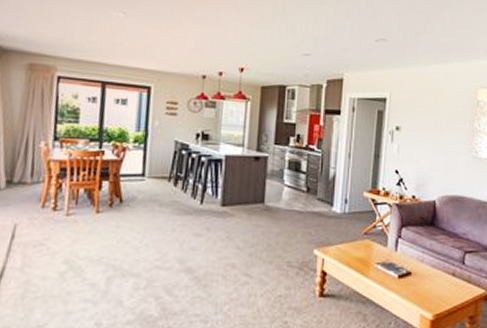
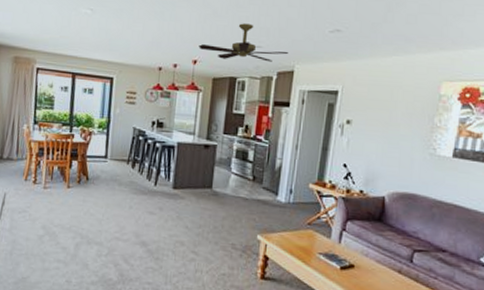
ceiling fan: none [245,31,337,70] -> present [199,23,288,62]

